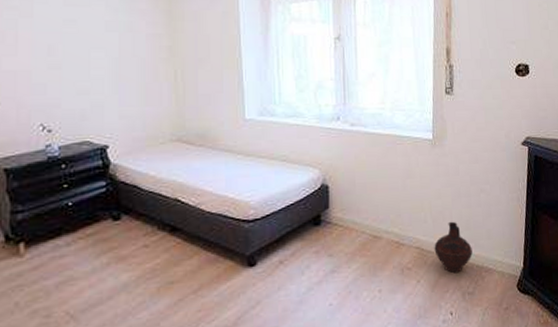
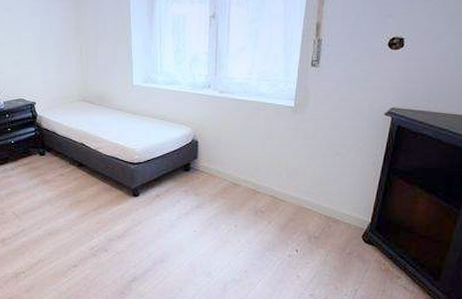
ceramic jug: present [434,221,473,274] -> none [286,177,322,220]

